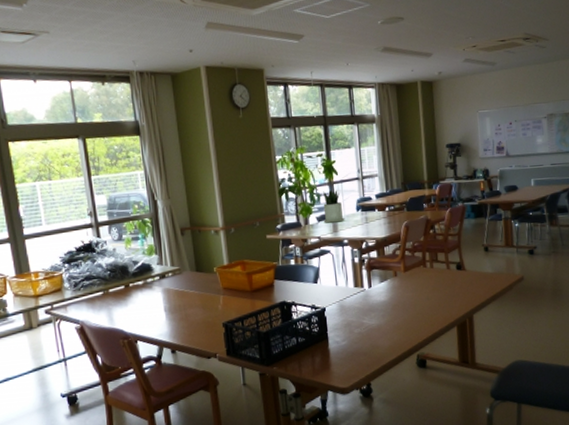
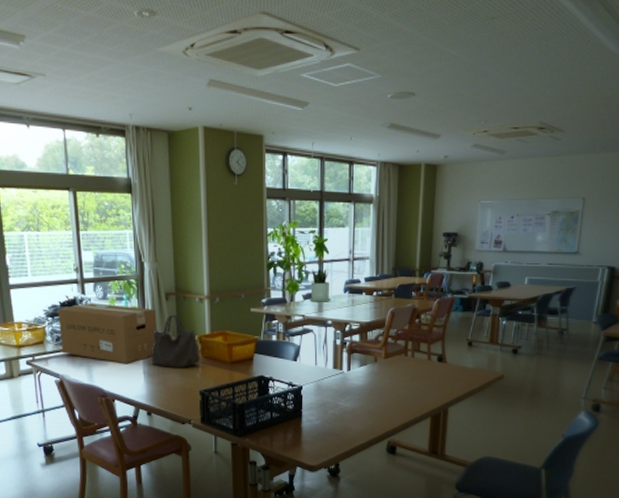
box: none [73,244,175,304] -> present [57,303,157,364]
handbag: none [170,248,220,303] -> present [151,314,199,367]

